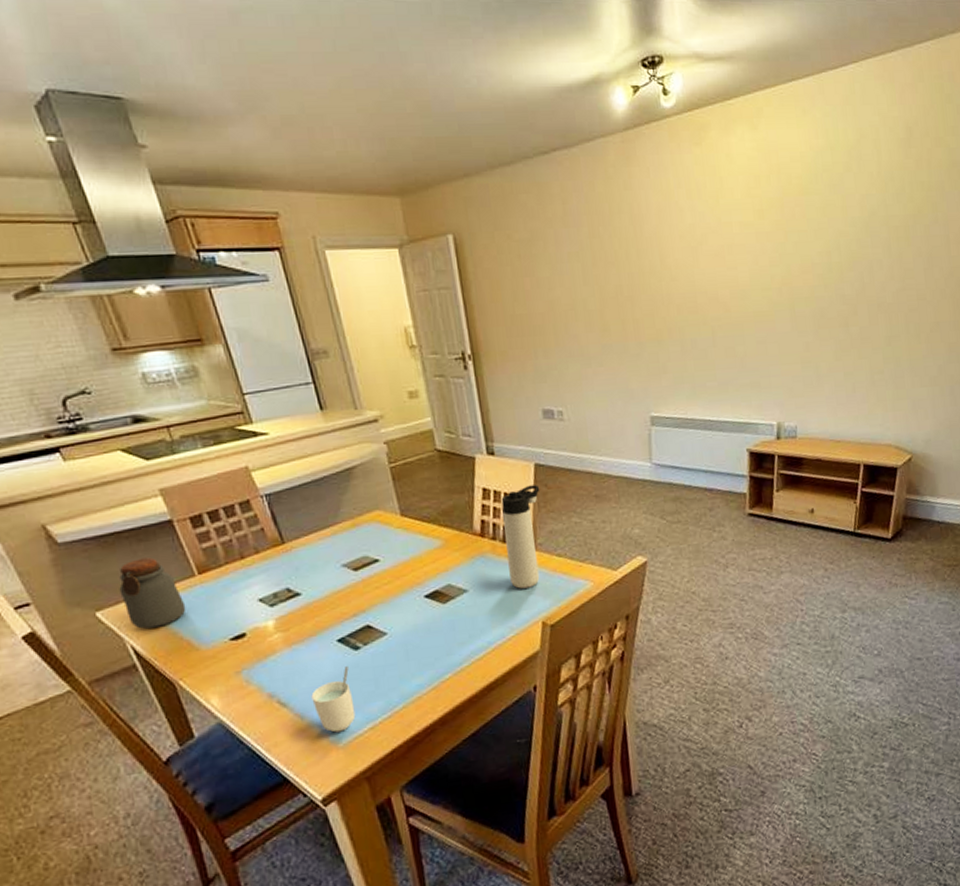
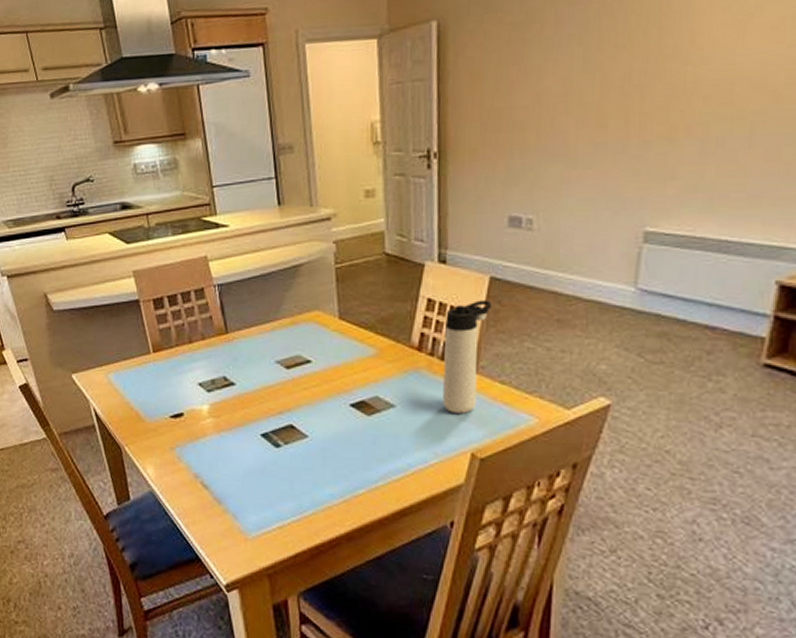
jar: present [119,557,186,629] -> none [91,332,139,395]
cup: present [311,666,356,733] -> none [230,462,268,524]

